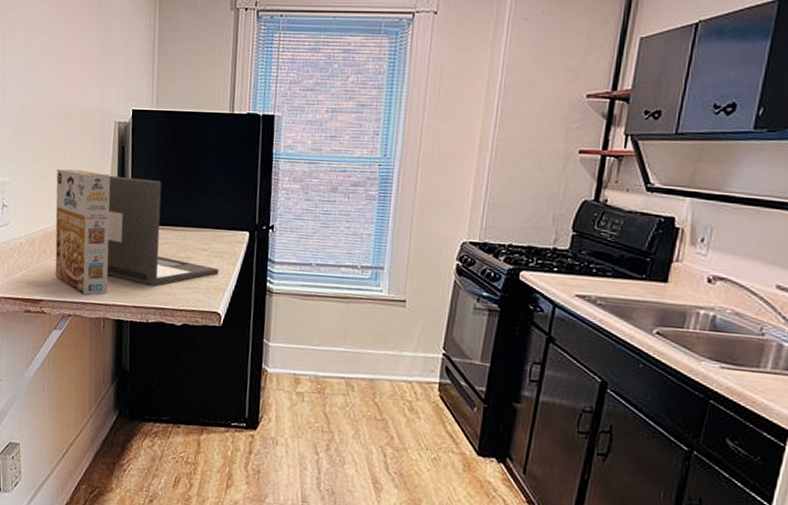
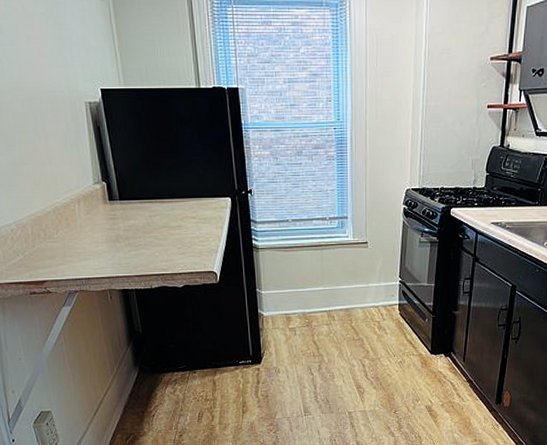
cereal box: present [55,168,111,295] -> none [34,152,109,271]
laptop: present [106,175,219,286] -> none [90,155,209,255]

